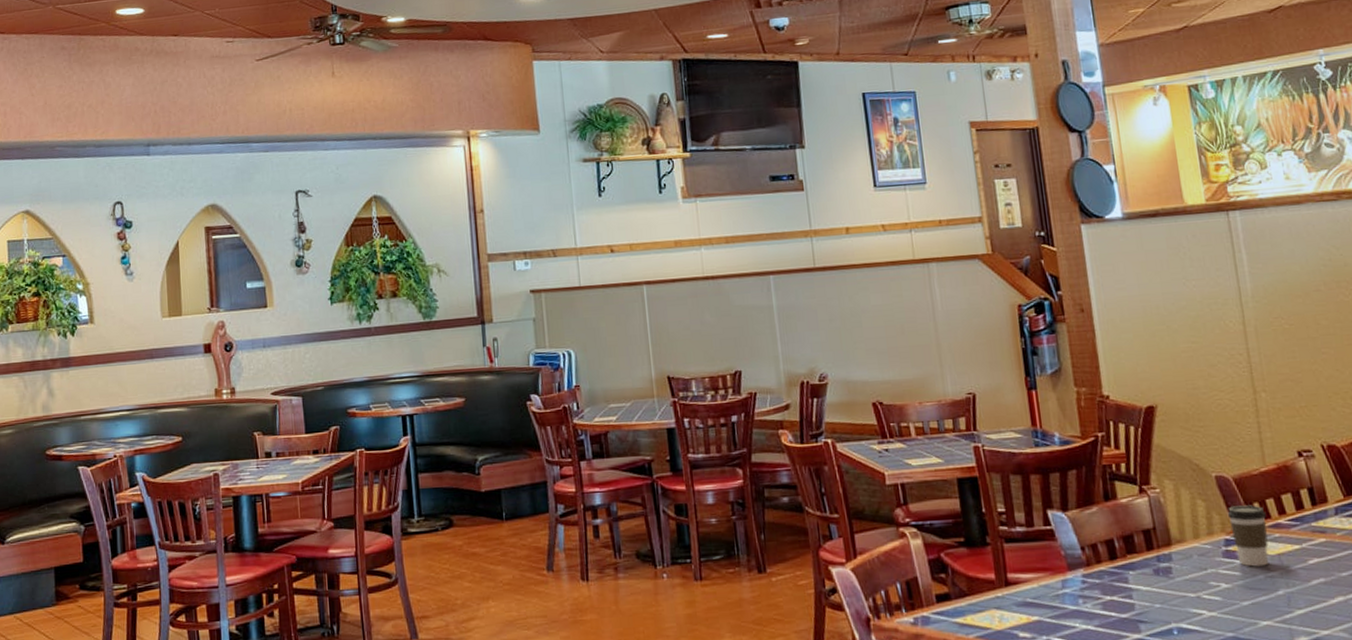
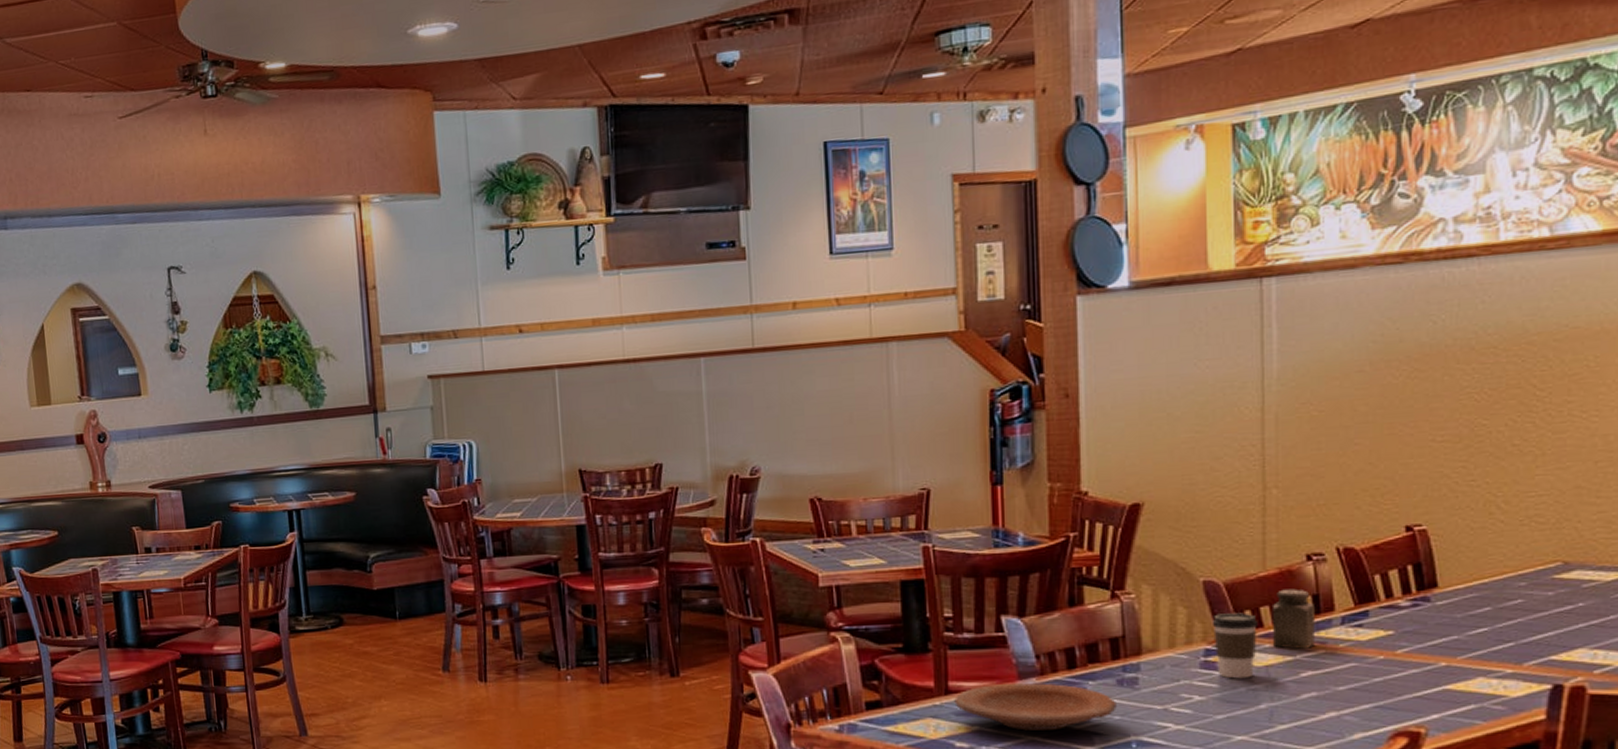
plate: none [1014,573,1156,620] -> present [954,683,1117,731]
salt shaker: none [1275,482,1316,538] -> present [1271,588,1316,649]

